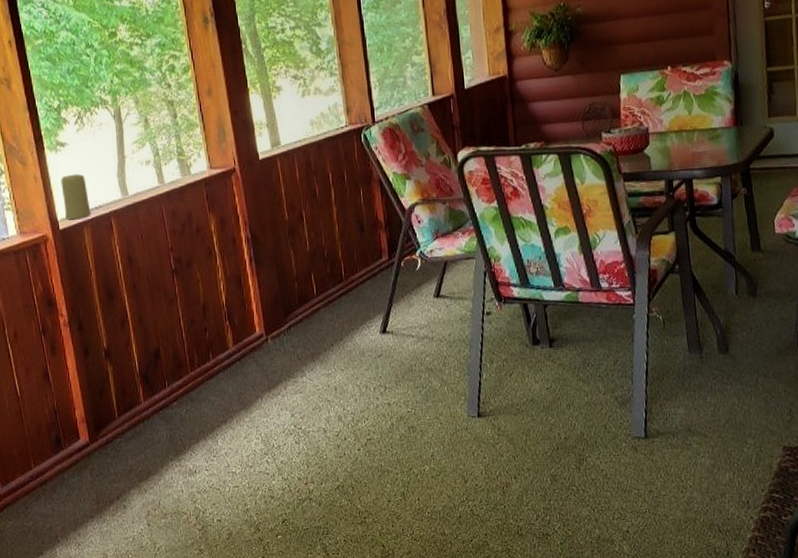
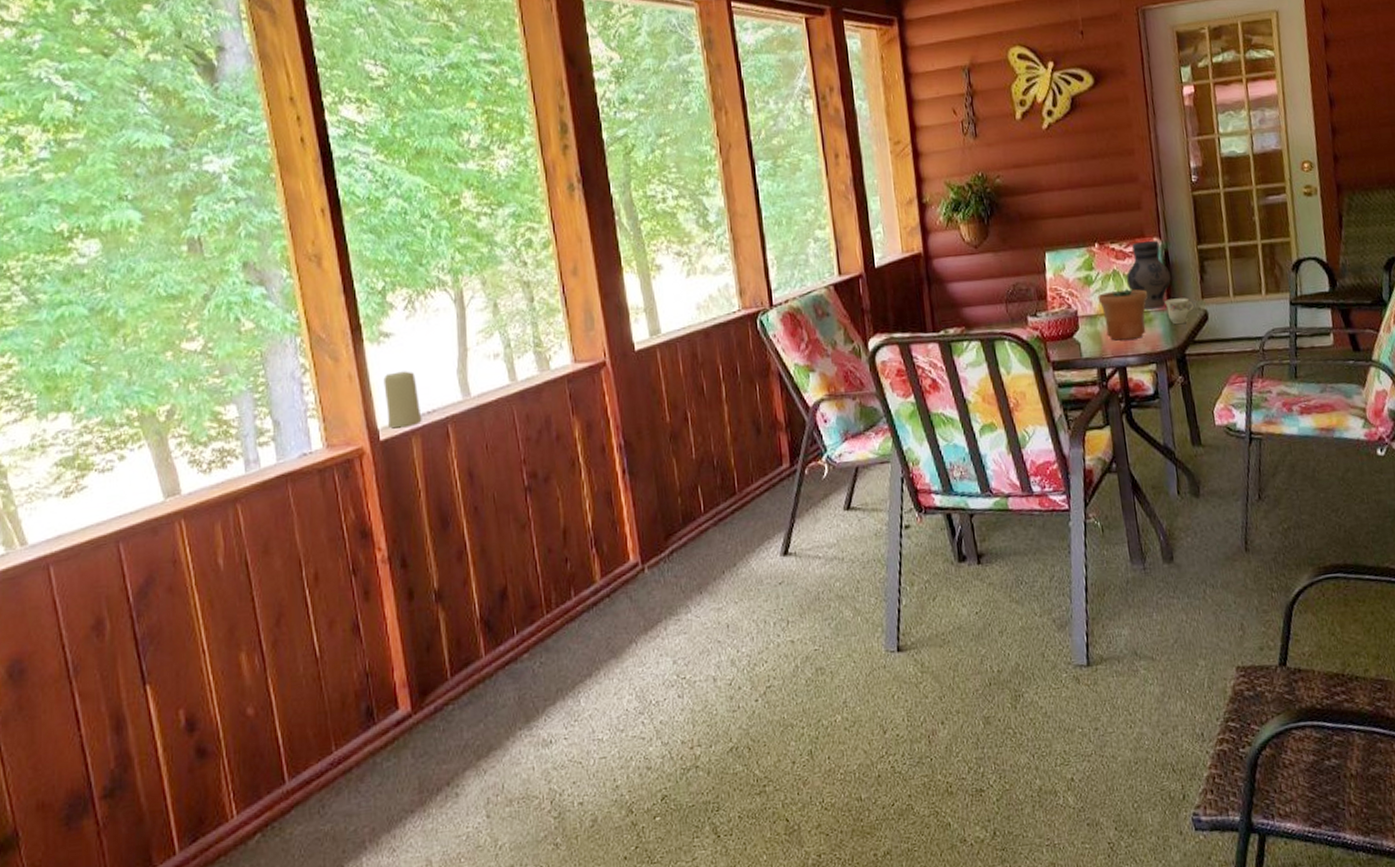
planter: none [668,107,717,155] -> present [1098,288,1148,341]
pitcher: none [697,64,739,127] -> present [1126,241,1171,310]
teacup: none [732,116,760,142] -> present [1164,297,1194,325]

